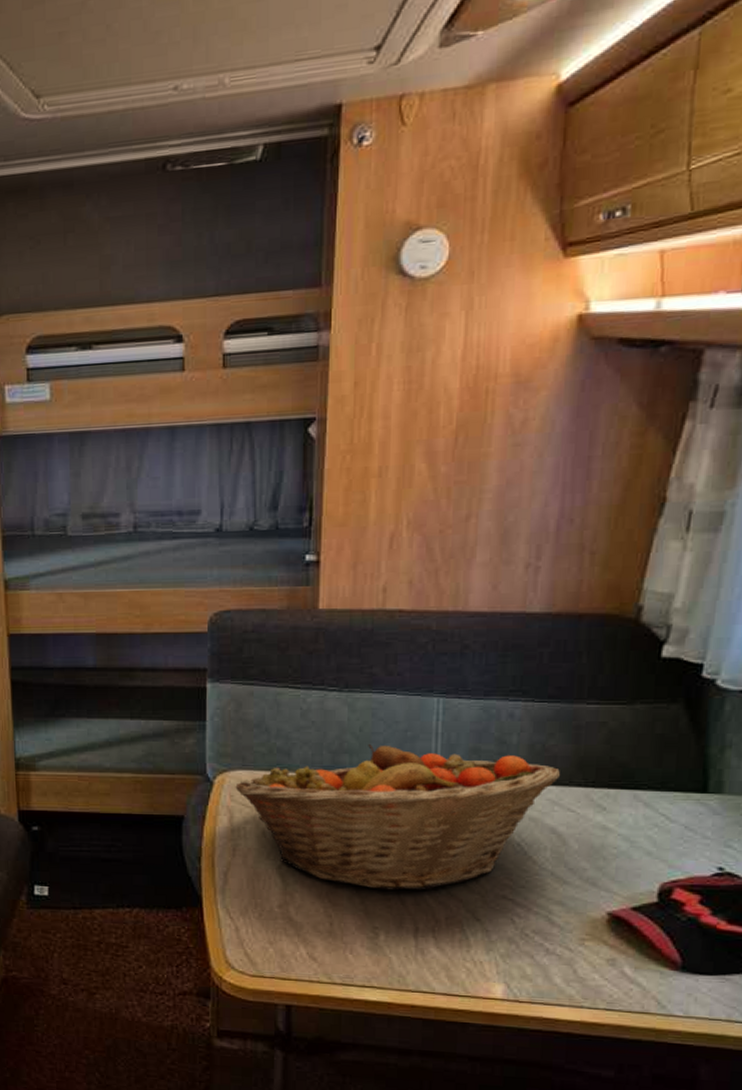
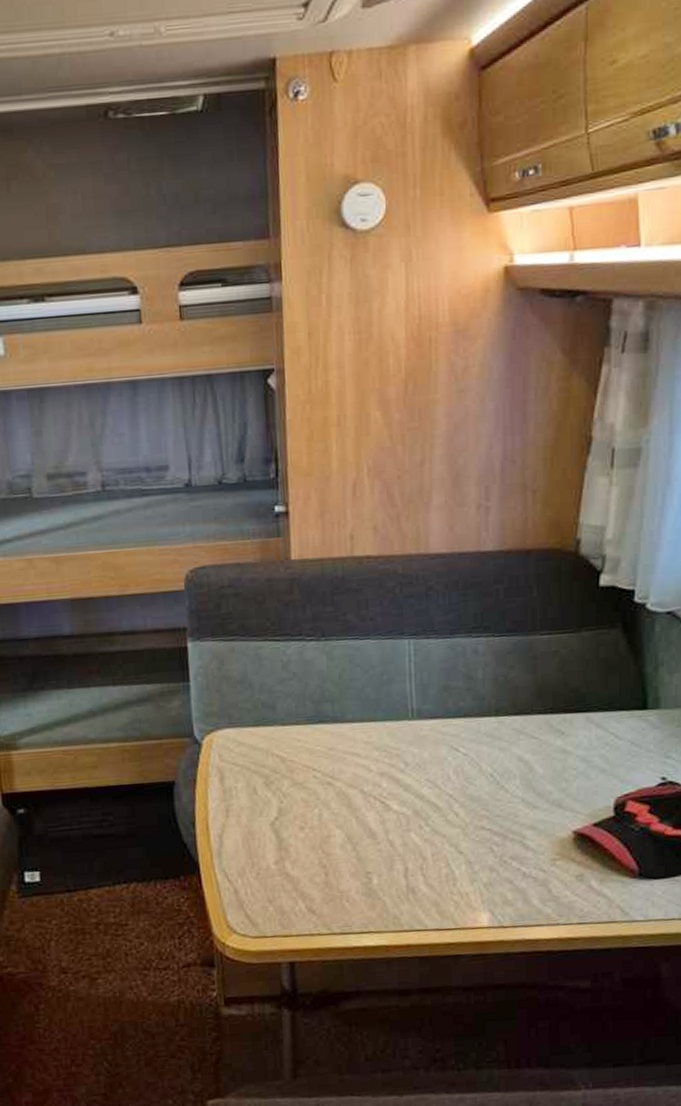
fruit basket: present [235,744,561,891] -> none [223,689,523,835]

